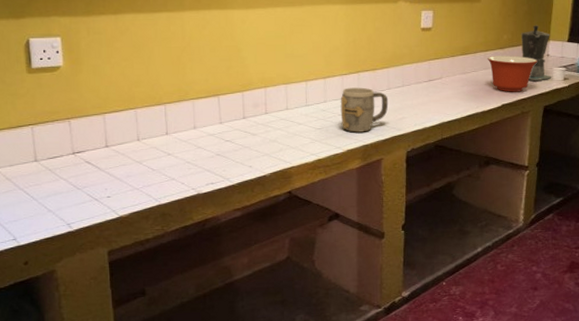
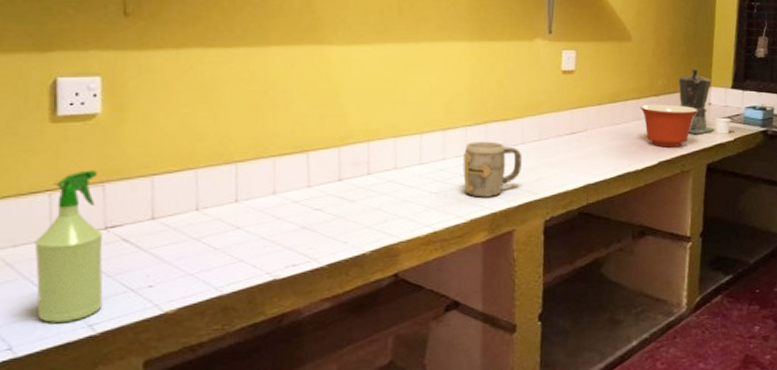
spray bottle: none [24,109,76,222] -> present [34,170,103,323]

